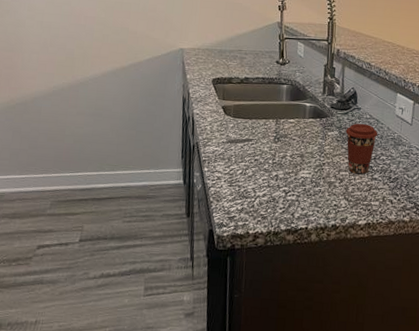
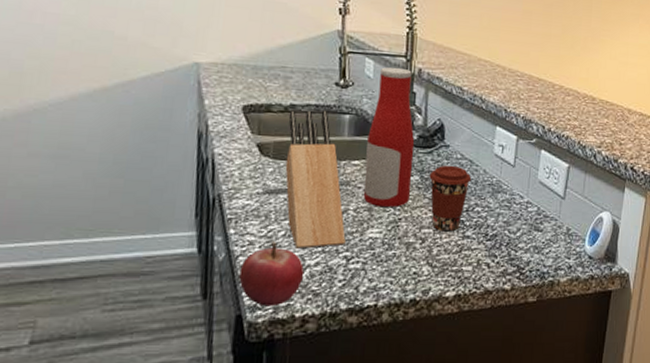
fruit: none [211,178,256,225] -> present [239,242,305,307]
knife block: none [241,81,285,184] -> present [285,110,346,249]
bottle: none [297,48,335,155] -> present [363,67,415,208]

